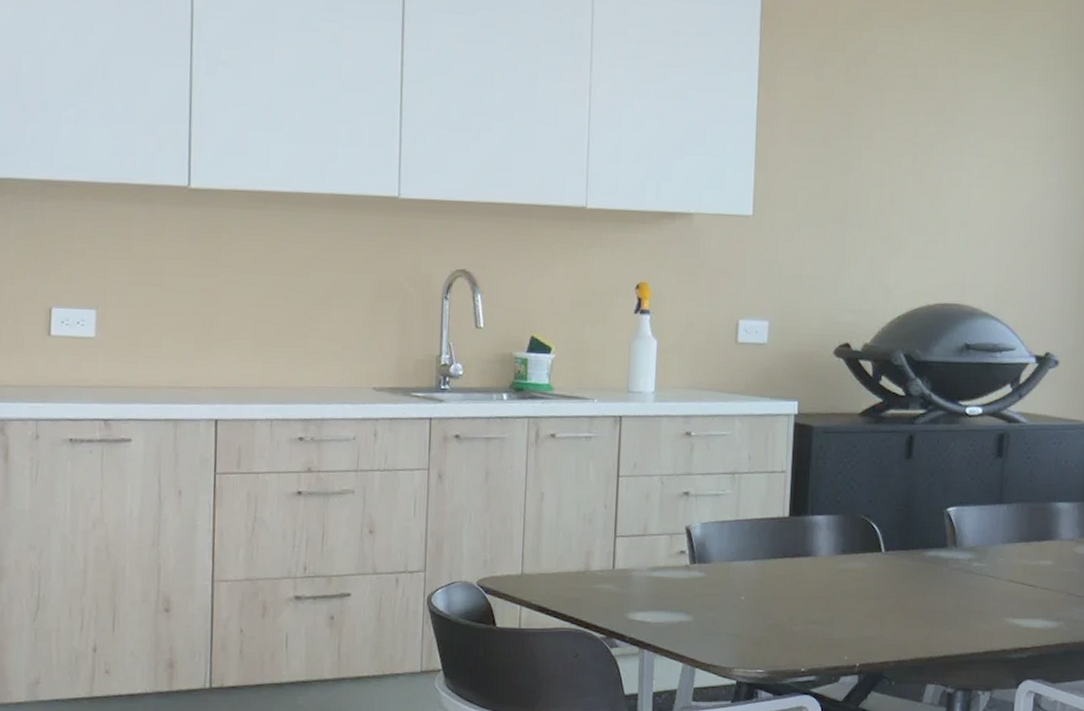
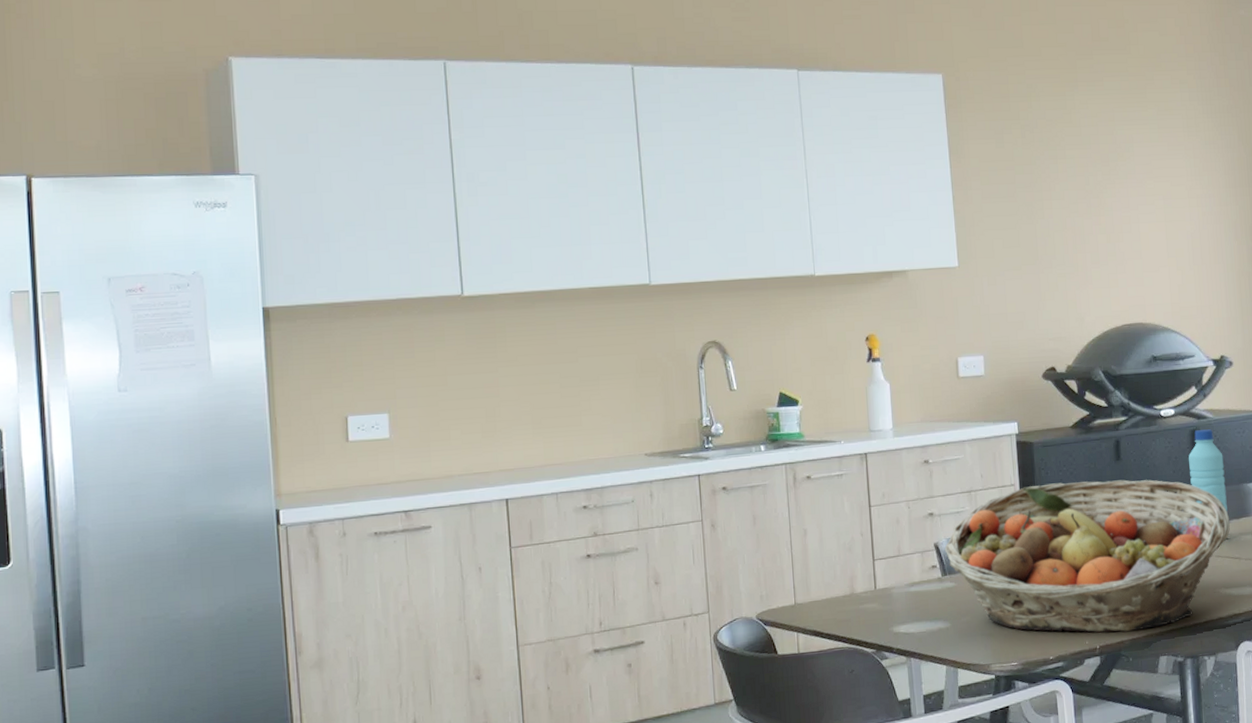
fruit basket: none [696,475,1030,653] -> present [944,479,1231,633]
water bottle: none [990,435,1033,531] -> present [1189,429,1228,511]

